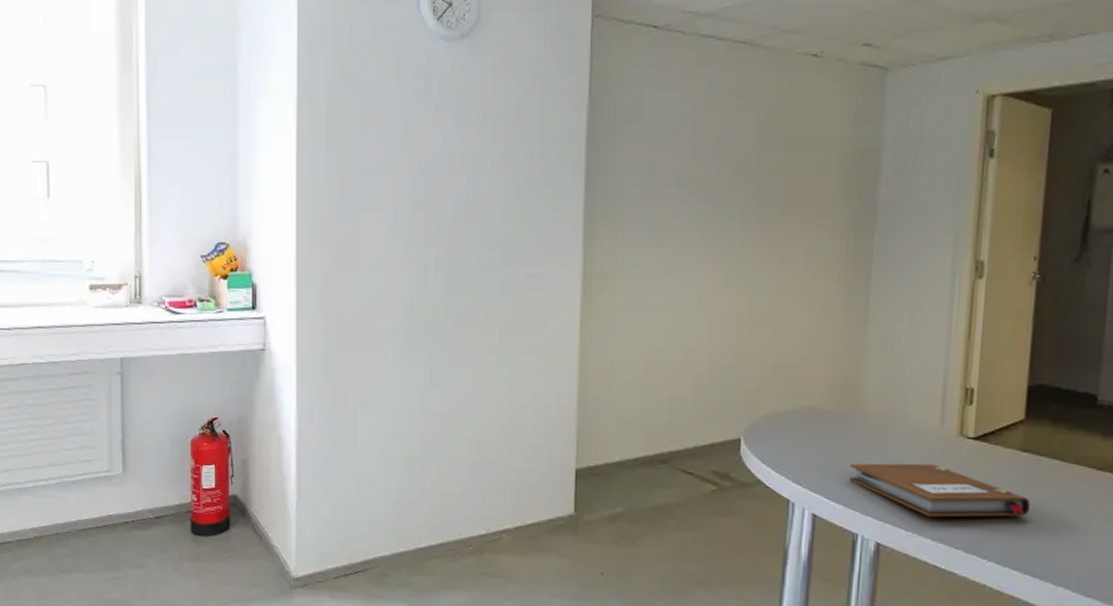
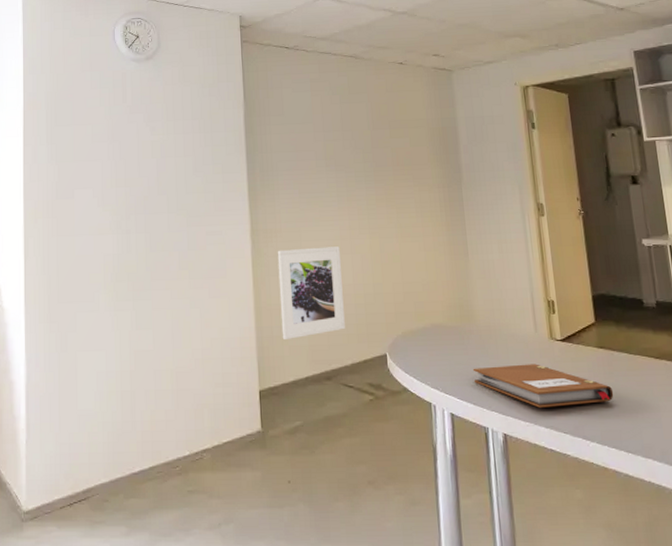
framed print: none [610,301,697,413] -> present [277,246,345,341]

